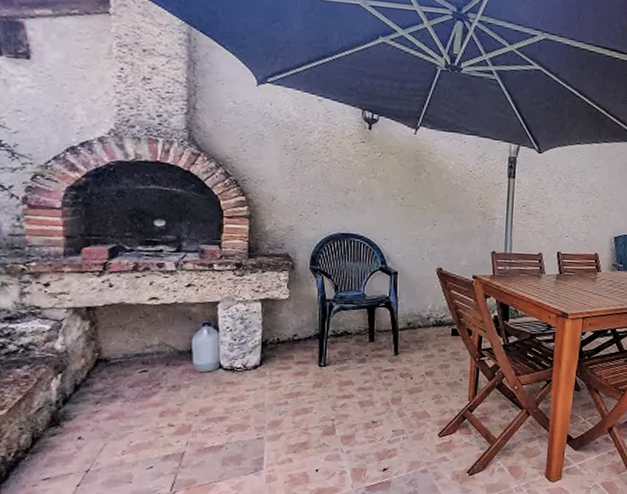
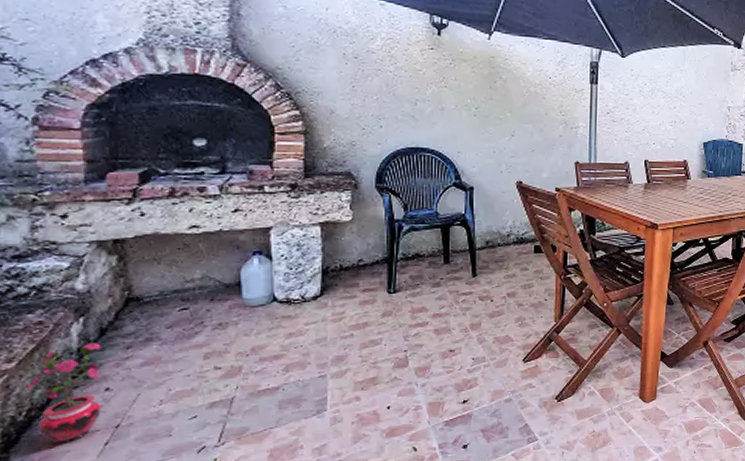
potted plant: none [11,397,76,483] -> present [22,343,102,444]

